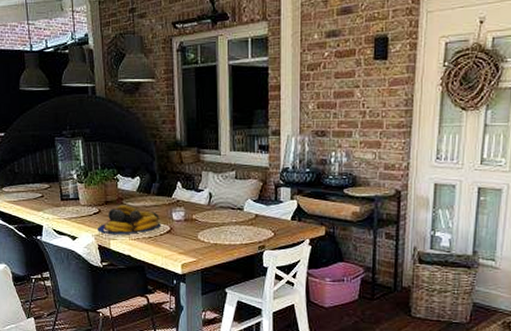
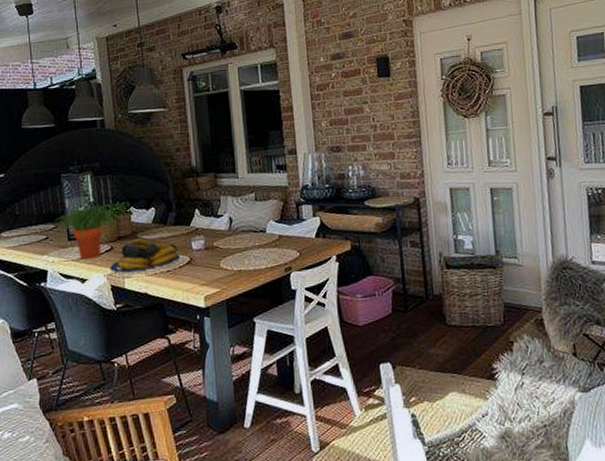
potted plant: none [48,169,106,220] -> present [54,204,119,260]

